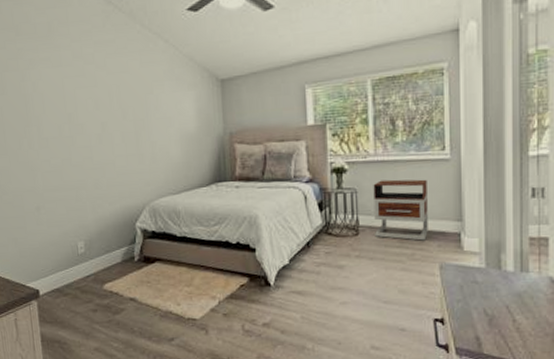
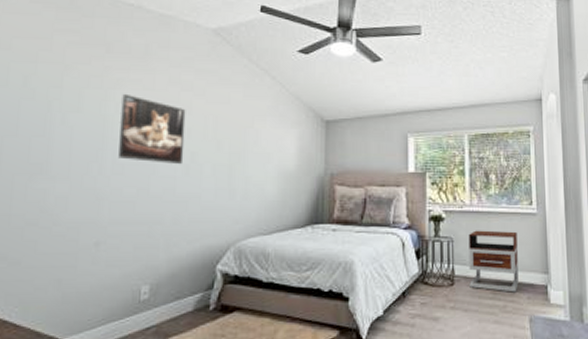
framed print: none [36,72,96,135] -> present [118,93,186,165]

